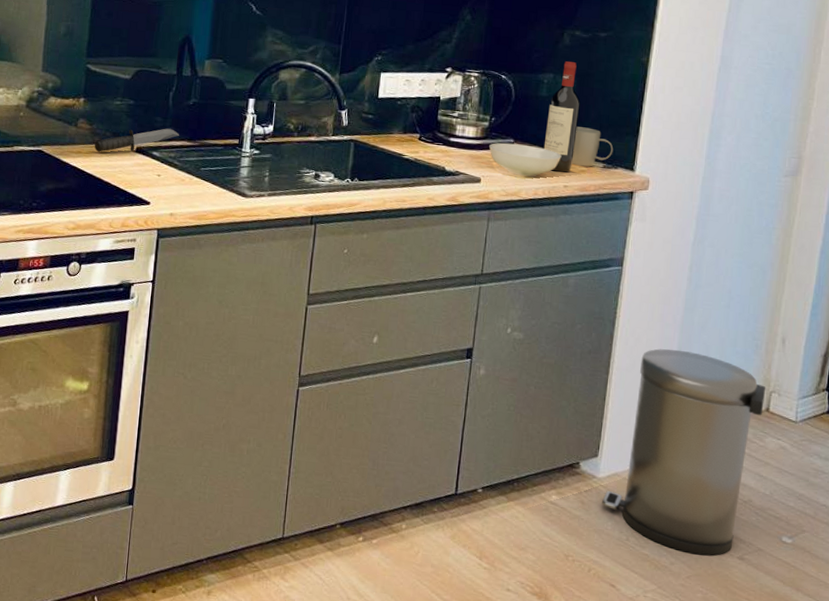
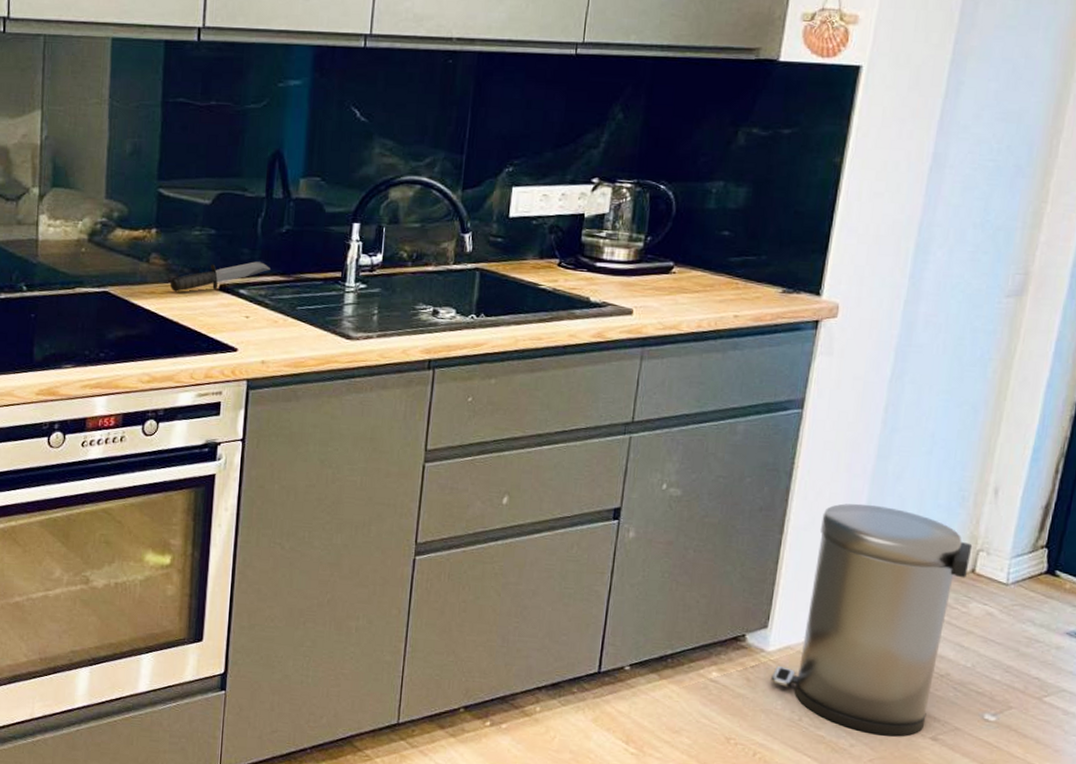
bowl: present [489,142,562,177] -> none [643,266,732,306]
wine bottle: present [543,61,581,173] -> none [710,166,757,300]
mug: present [571,126,614,167] -> none [743,244,796,292]

